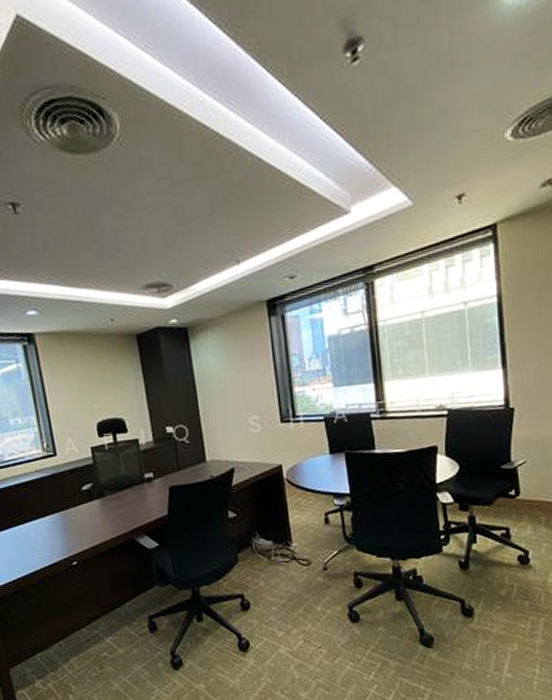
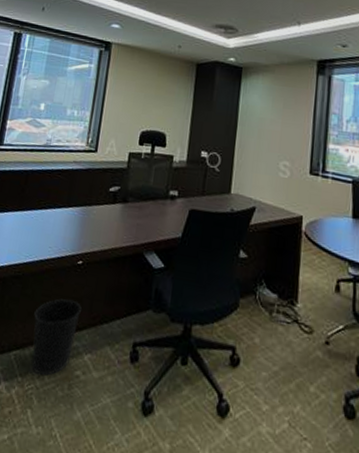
wastebasket: none [45,597,94,665] -> present [32,299,81,376]

